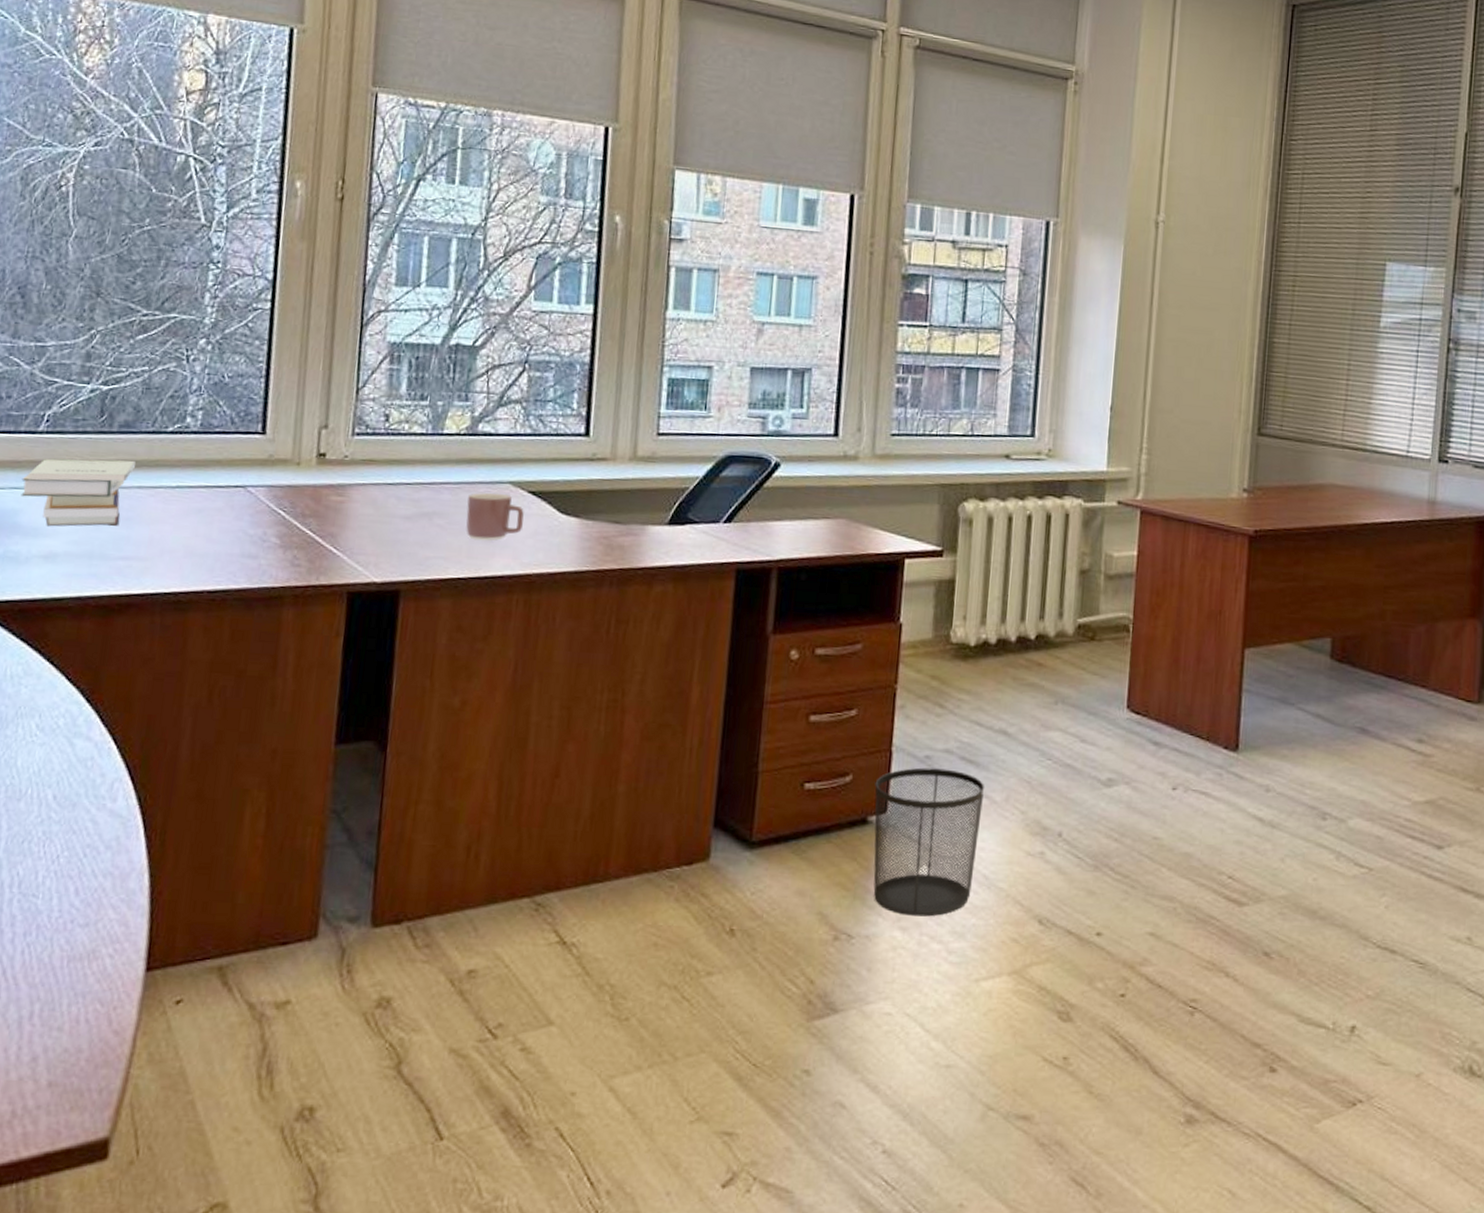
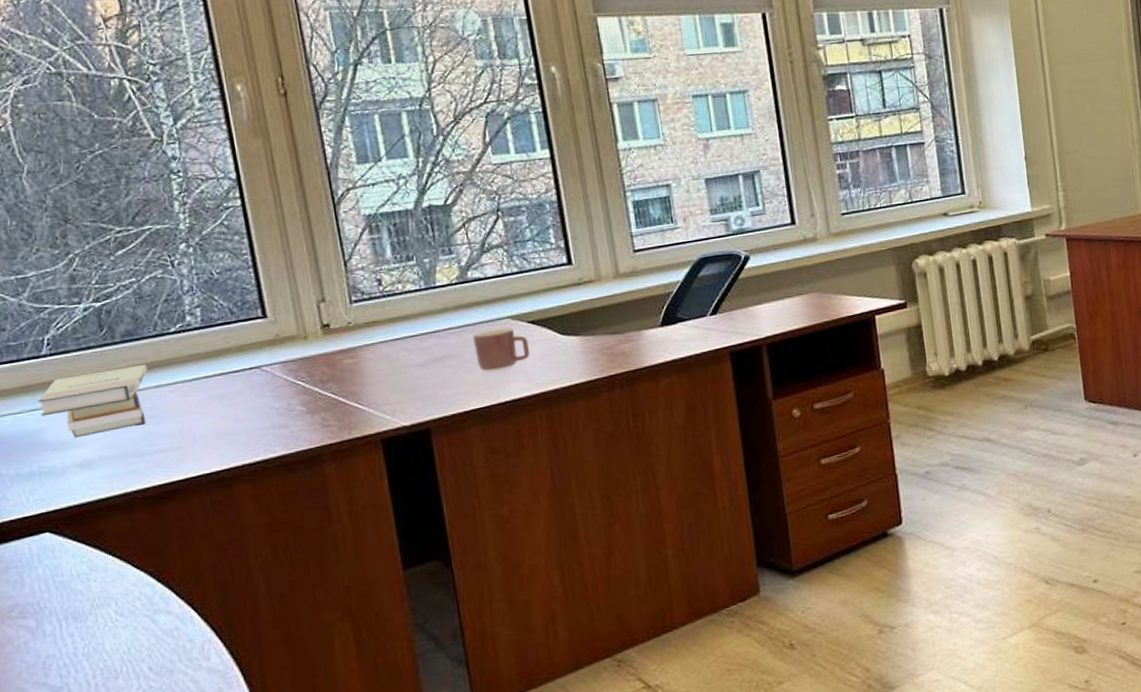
waste bin: present [873,767,985,917] -> none [887,478,986,601]

